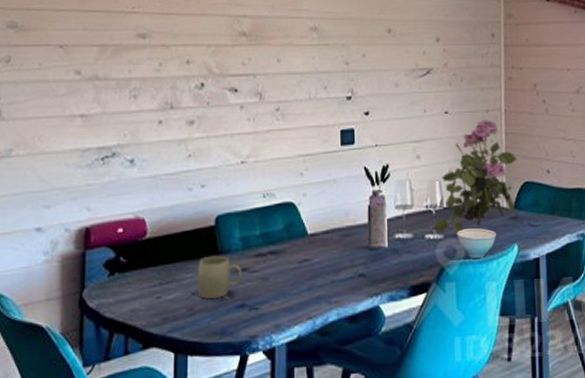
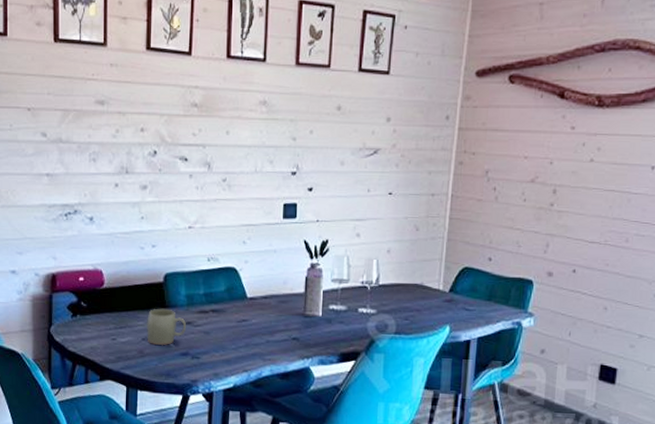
flower bouquet: present [433,120,517,232] -> none [366,203,459,309]
bowl: present [456,228,497,259] -> none [389,307,430,336]

